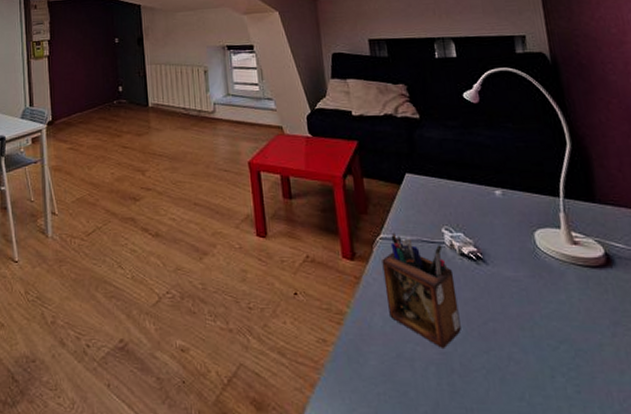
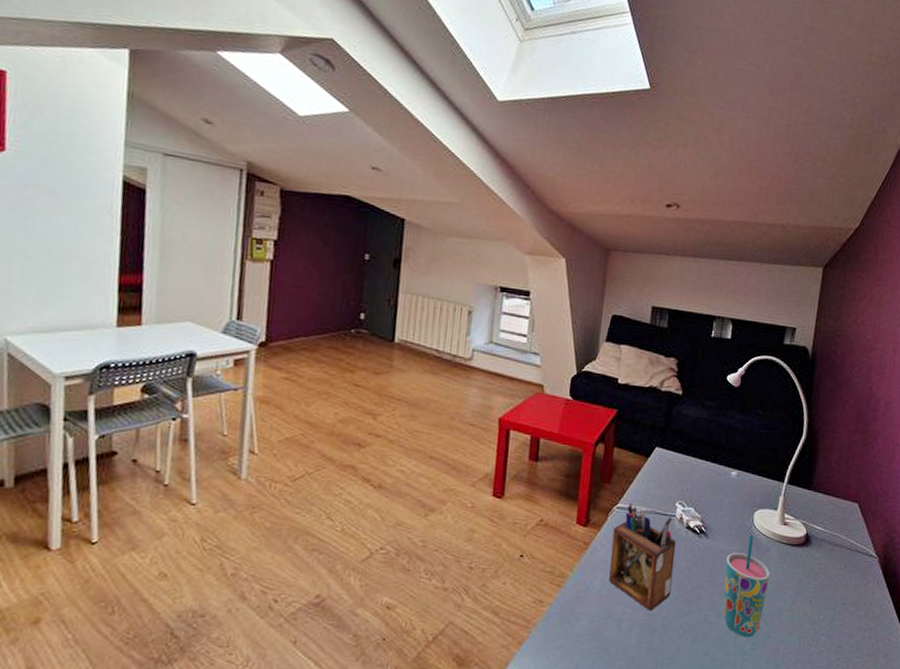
cup: none [515,257,579,379] -> present [722,534,771,638]

